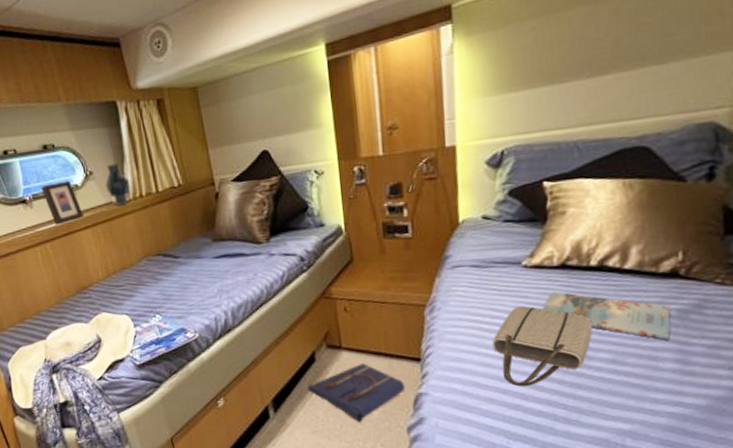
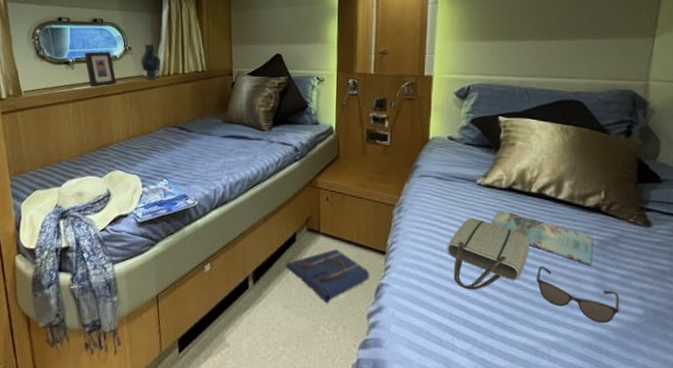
sunglasses: none [603,348,708,403] -> present [537,265,620,324]

